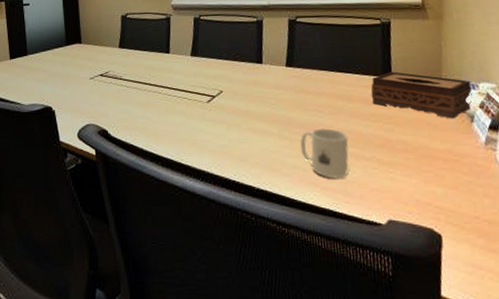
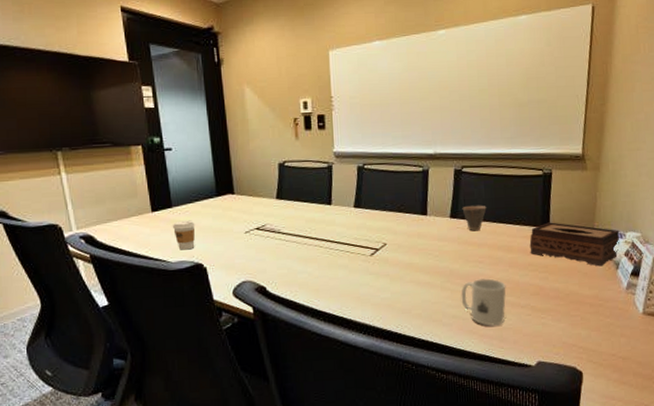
coffee cup: none [27,67,47,94] -> present [173,220,195,250]
cup: none [298,54,323,80] -> present [462,205,487,231]

